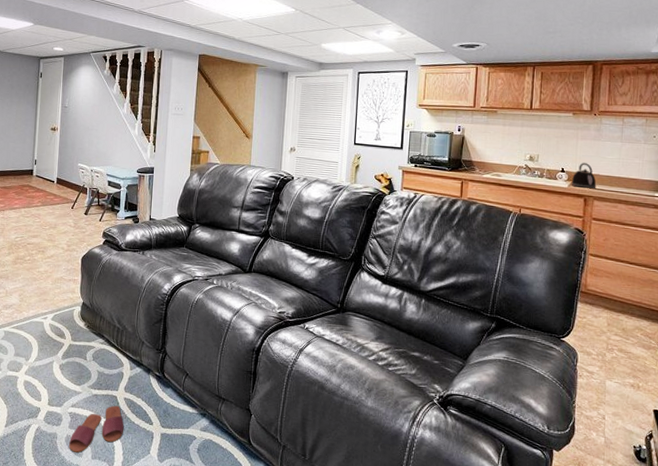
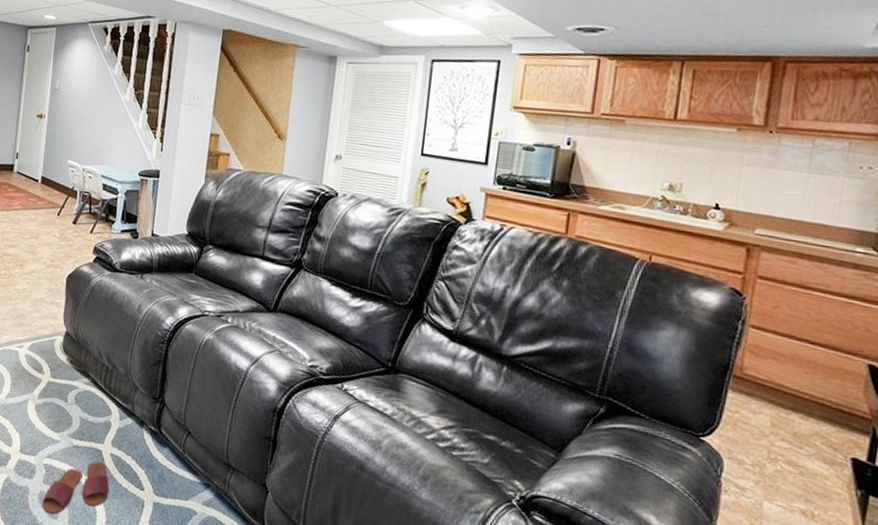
kettle: present [571,163,597,189] -> none [728,198,767,236]

